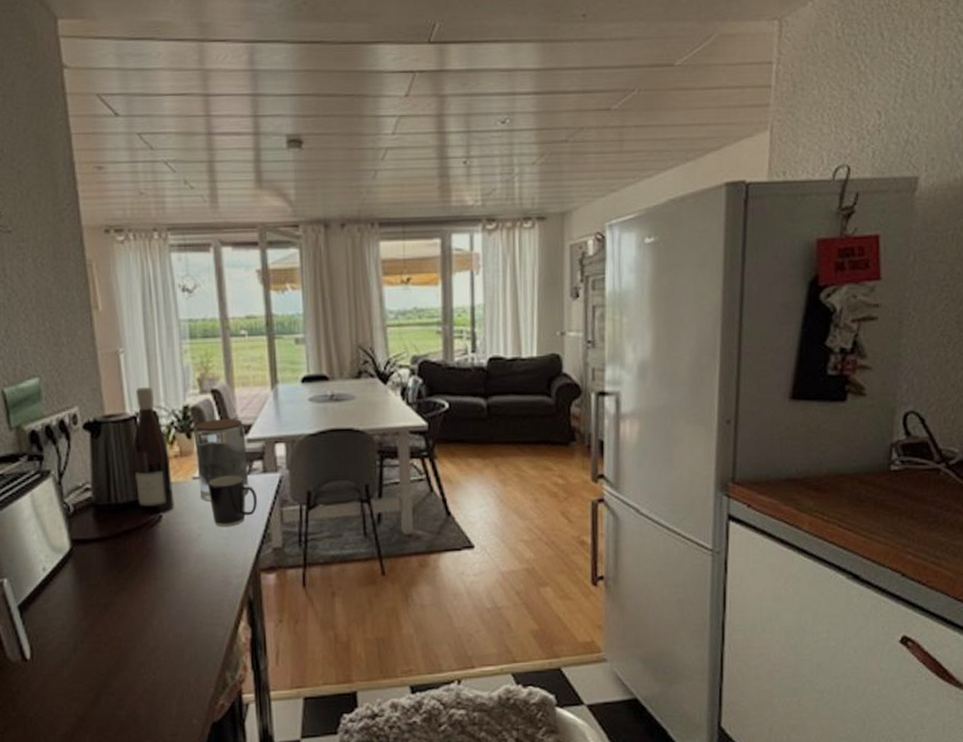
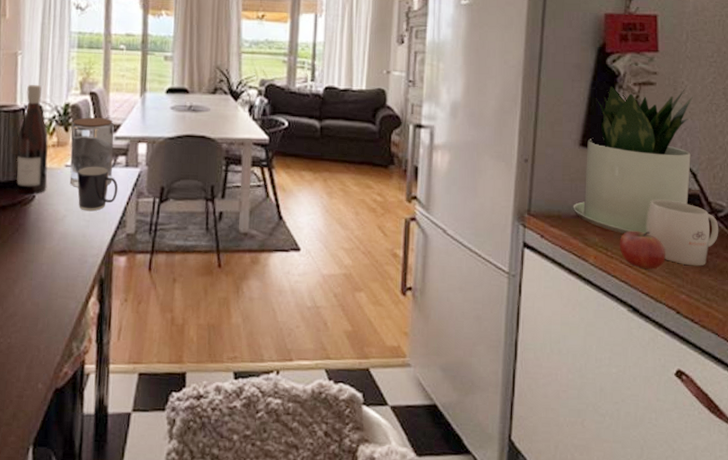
planter: none [783,320,921,495] -> present [573,86,693,235]
fruit: none [836,489,890,531] -> present [619,231,666,270]
mug: none [867,451,950,523] -> present [646,199,719,266]

